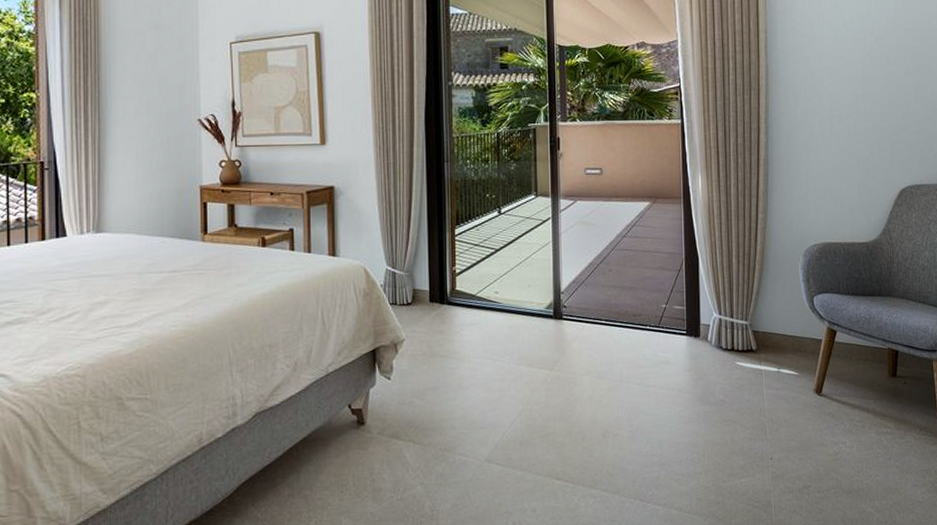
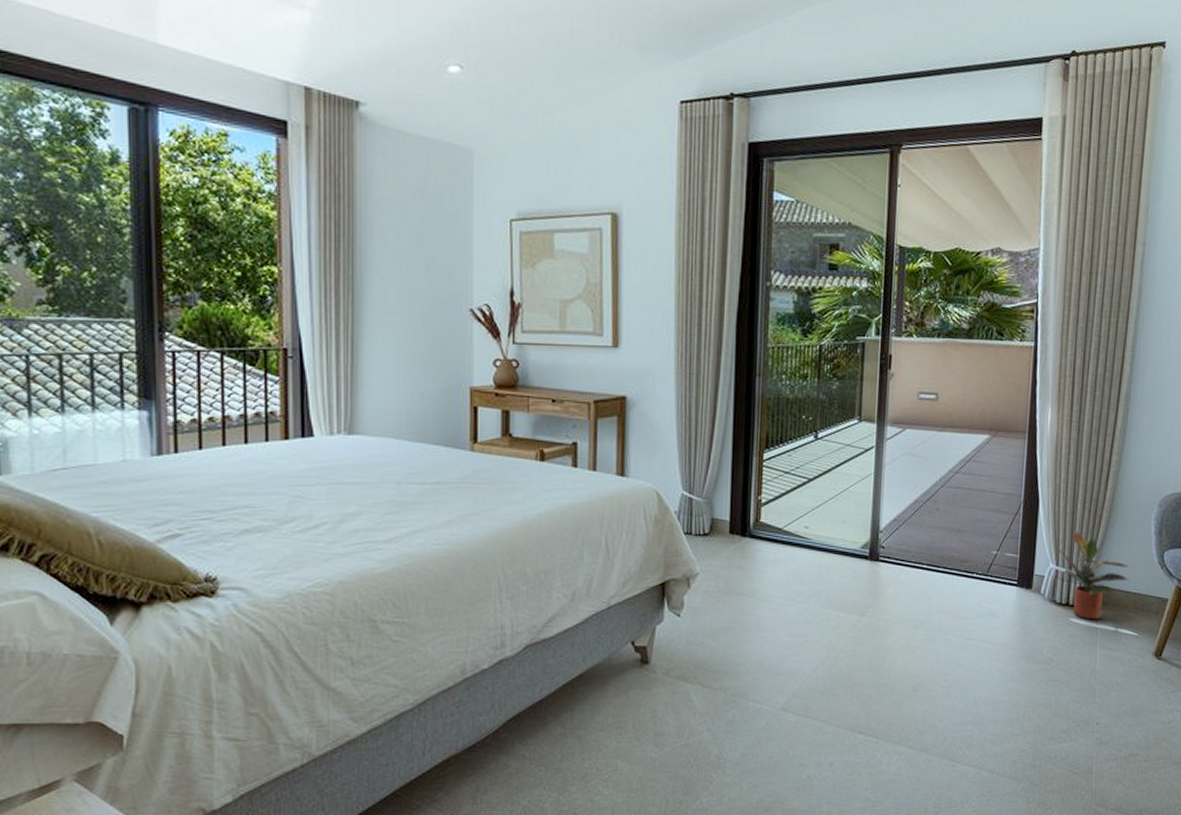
potted plant: none [719,282,785,362] -> present [1057,530,1129,620]

